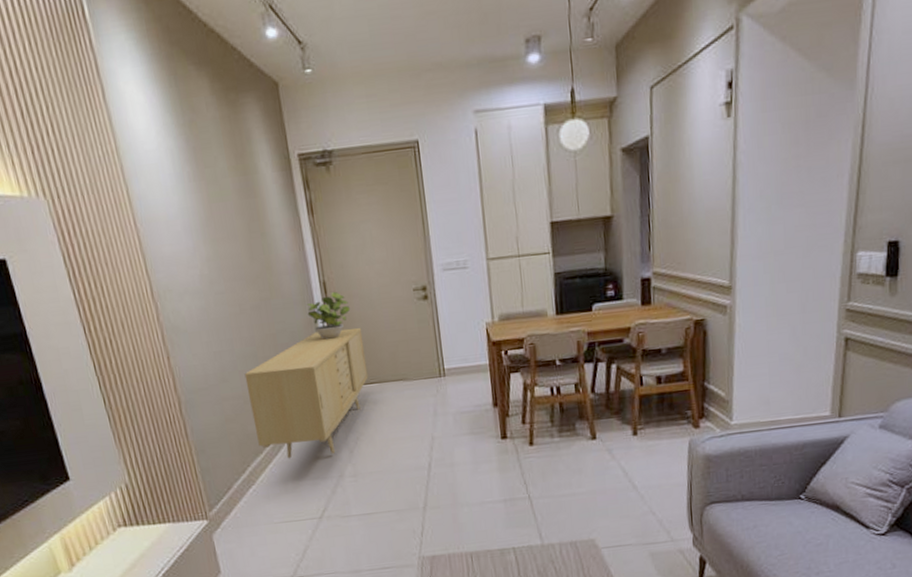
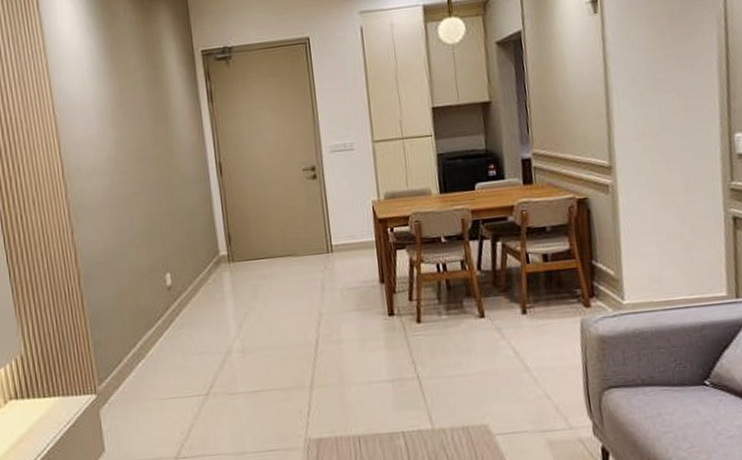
sideboard: present [244,327,368,459] -> none [141,204,259,333]
potted plant: present [306,291,351,340] -> none [202,171,244,216]

